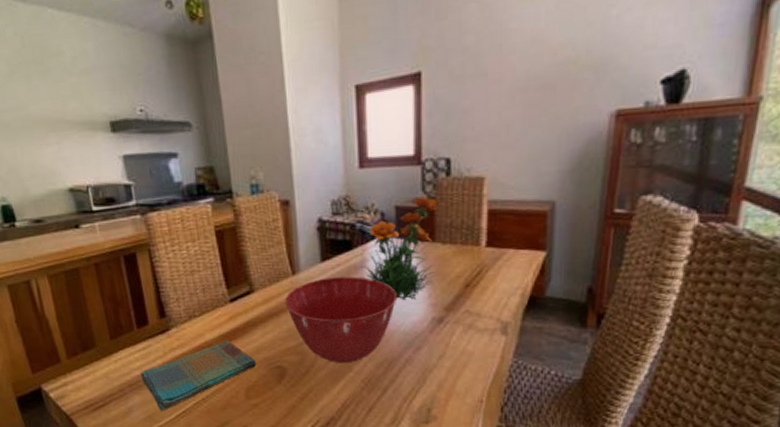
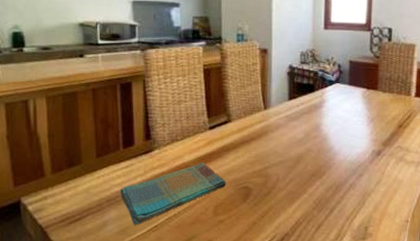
mixing bowl: present [285,276,396,363] -> none [256,113,346,186]
flower plant: present [358,196,440,300] -> none [317,55,383,136]

